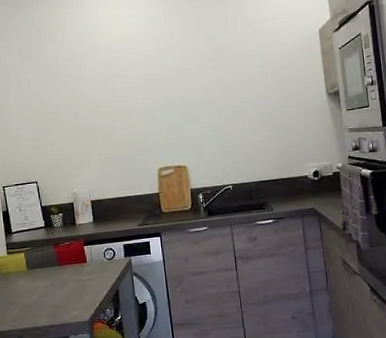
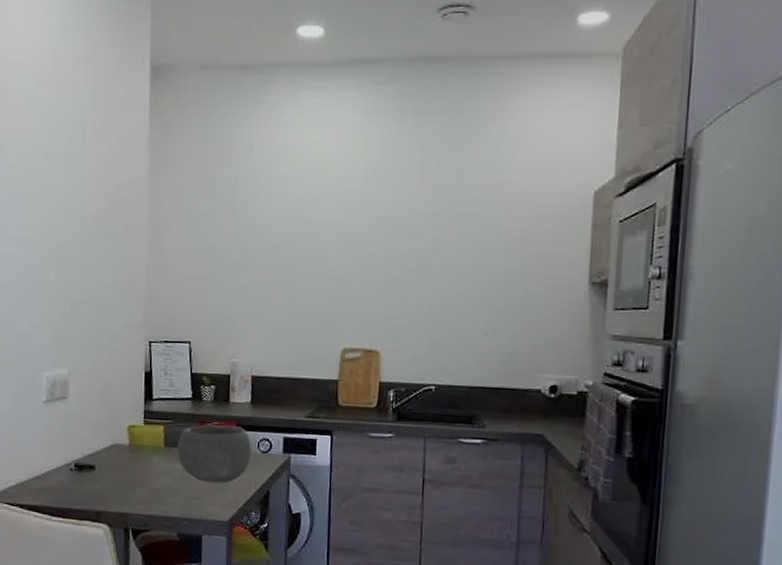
bowl: none [37,242,100,293] -> present [176,424,252,484]

